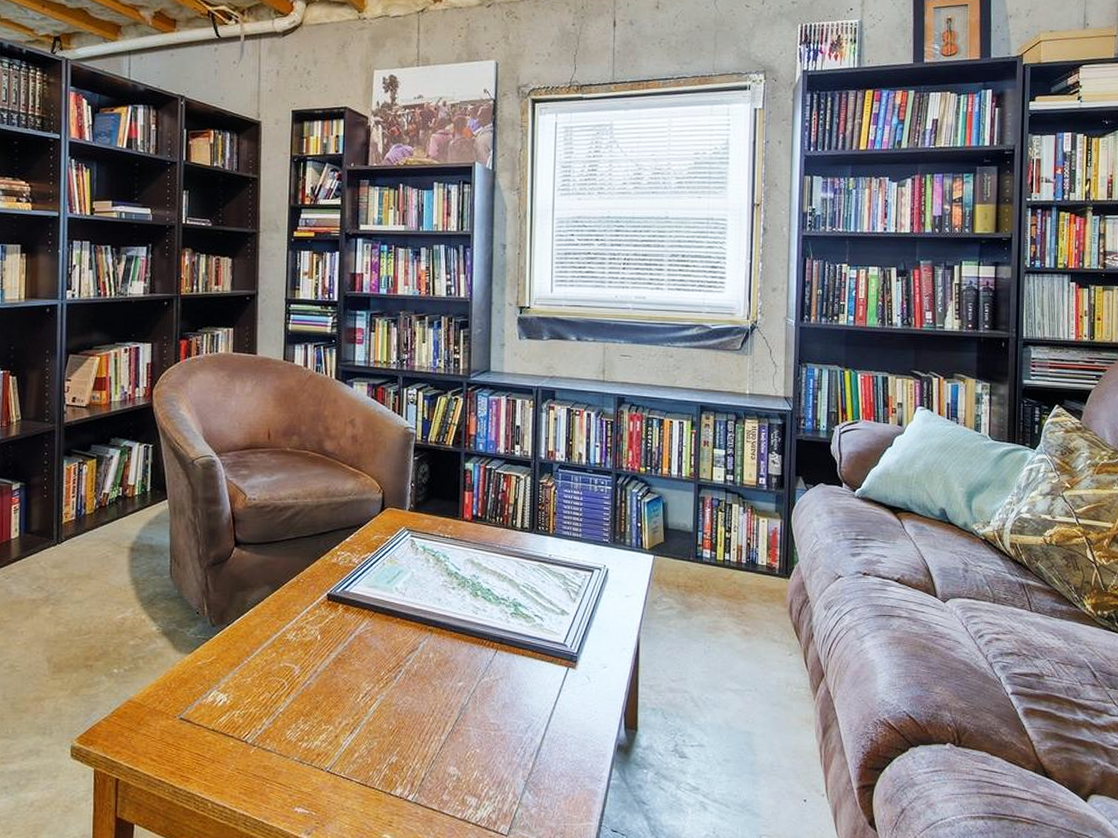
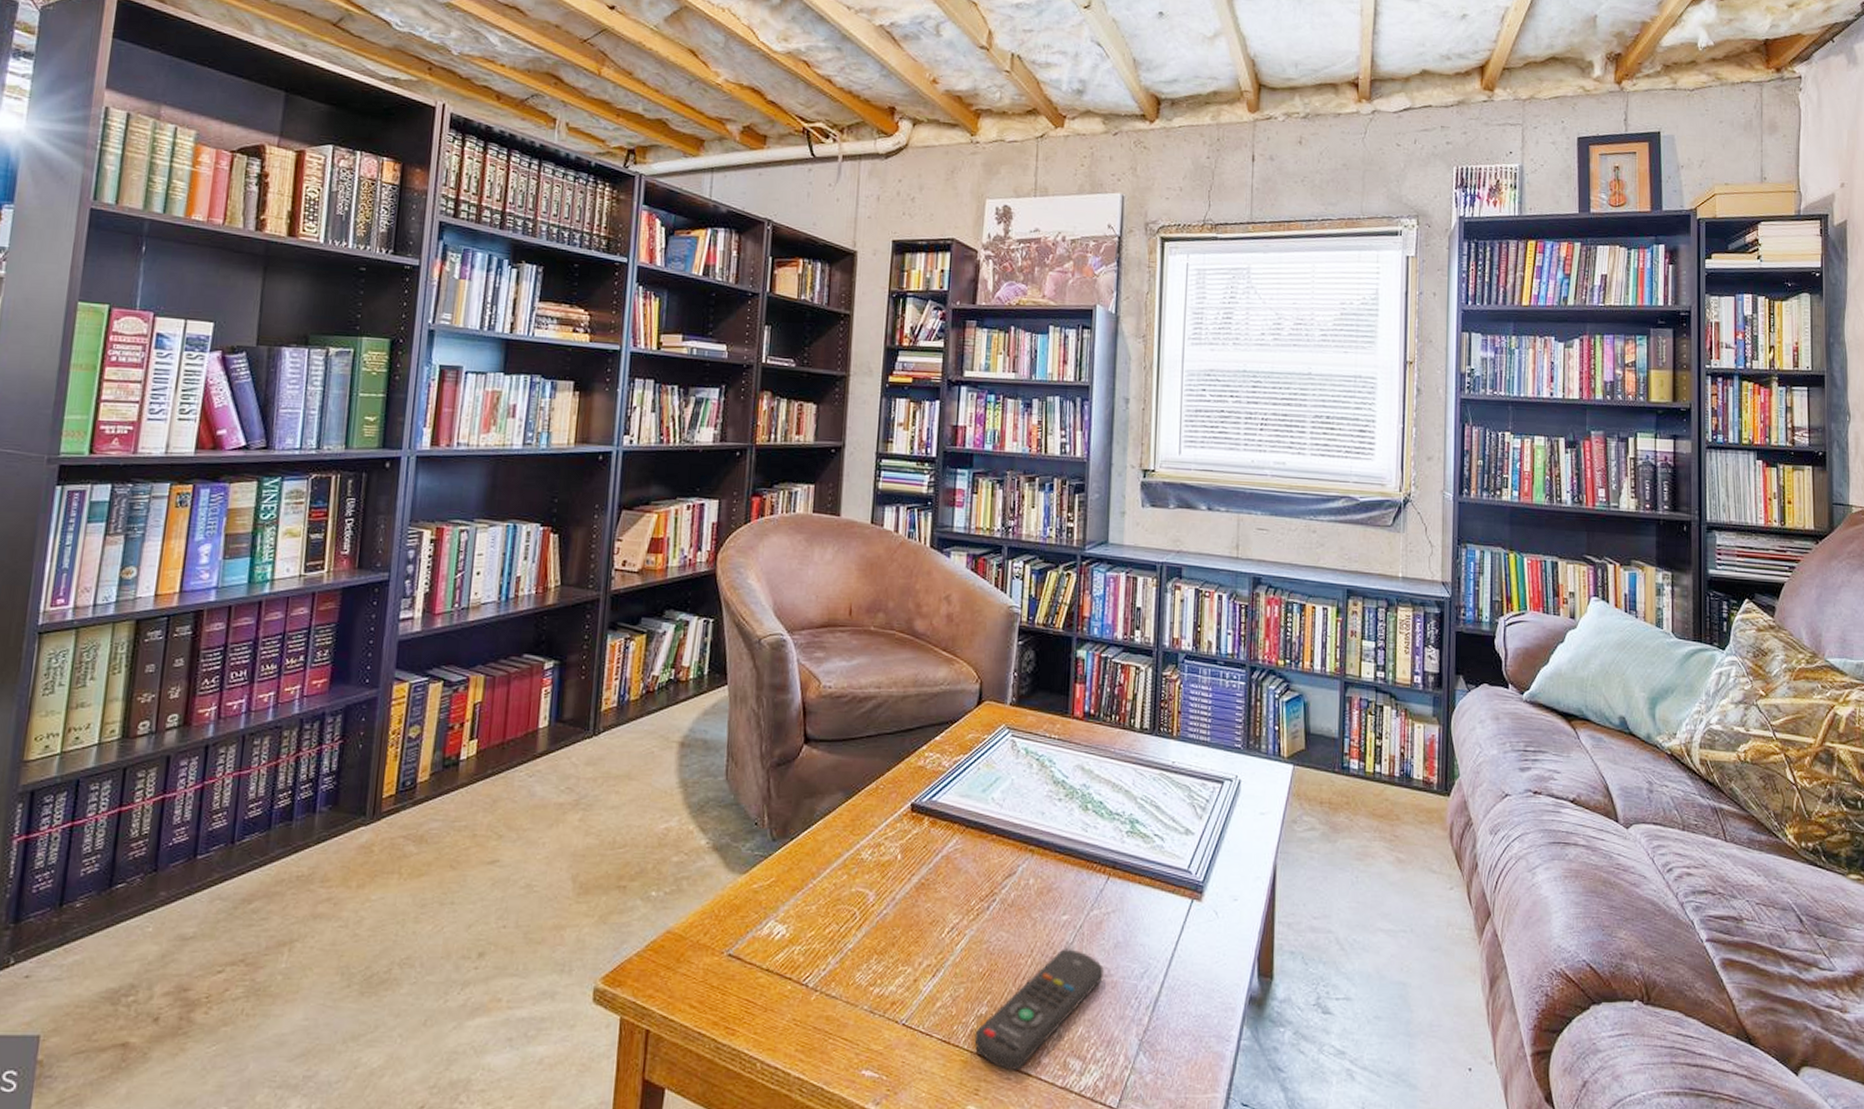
remote control: none [387,709,494,806] -> present [974,949,1104,1070]

